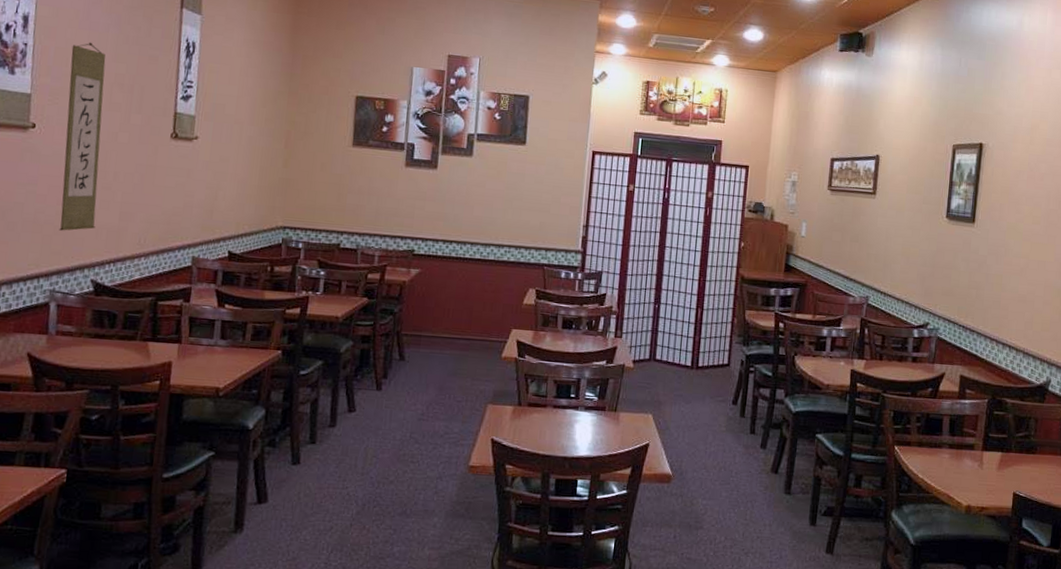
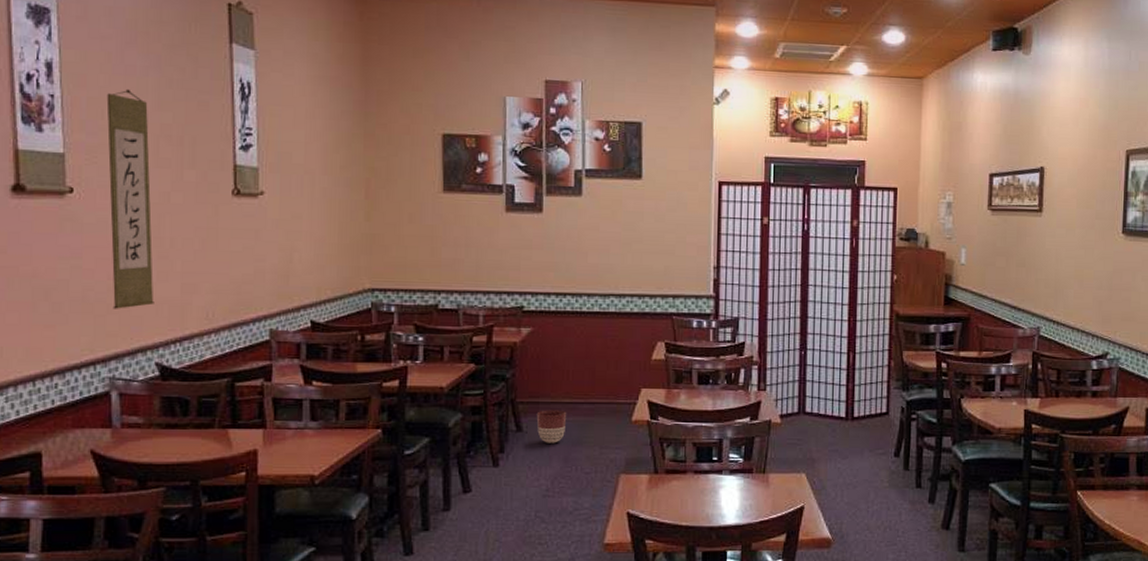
planter: none [418,342,445,373] -> present [536,410,567,443]

